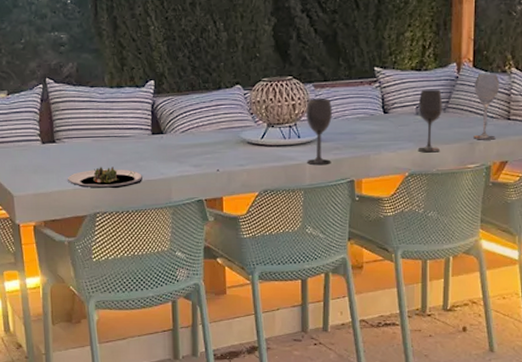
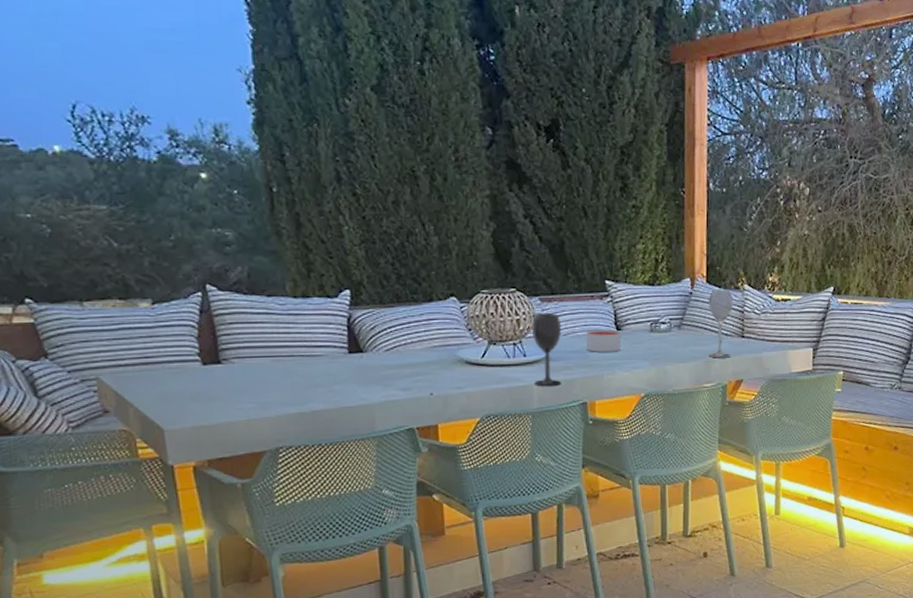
salad plate: present [67,167,142,189] -> none [238,392,338,418]
candle: none [354,113,387,134] -> present [585,329,621,352]
wine glass: present [417,89,443,153] -> none [652,304,678,372]

